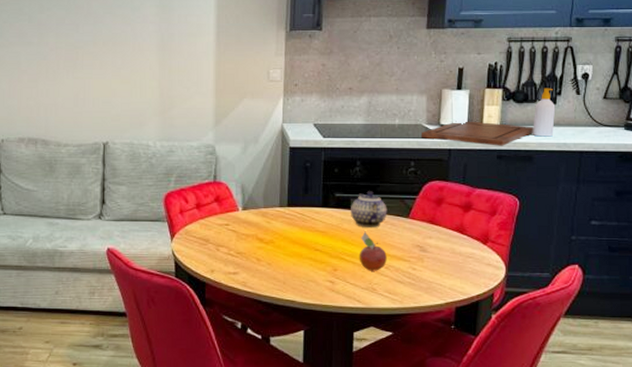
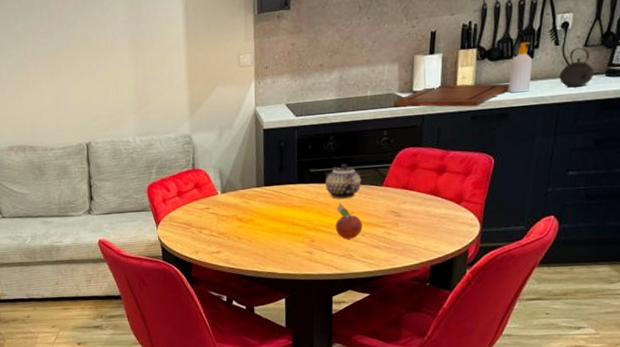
kettle: none [581,99,614,137] -> present [559,47,595,88]

